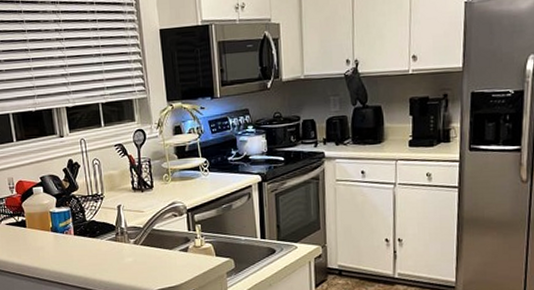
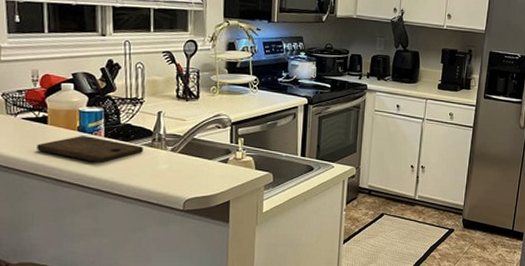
cutting board: none [20,235,110,261] -> present [37,135,144,164]

